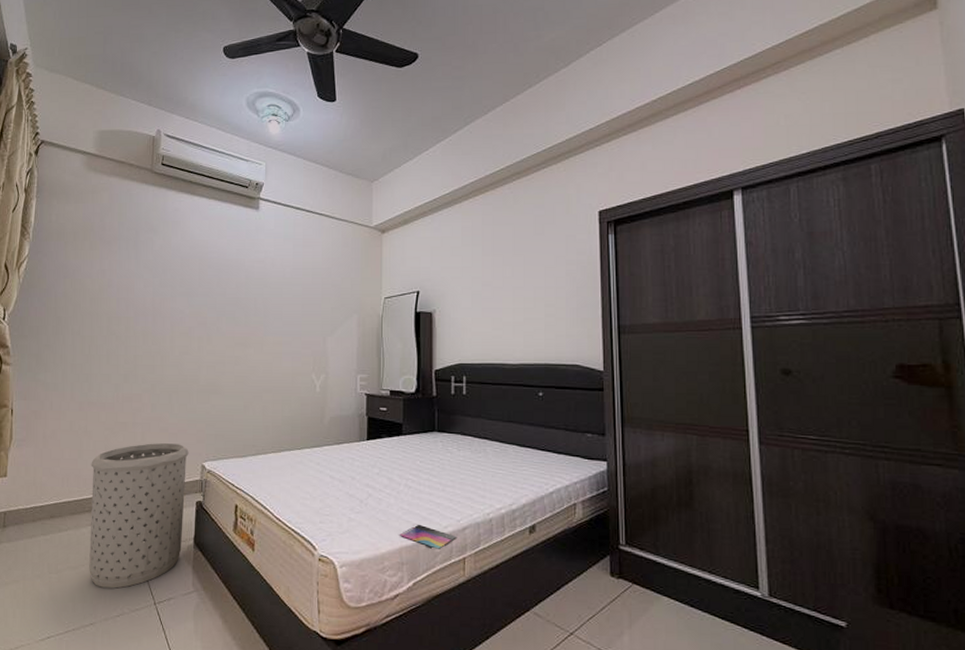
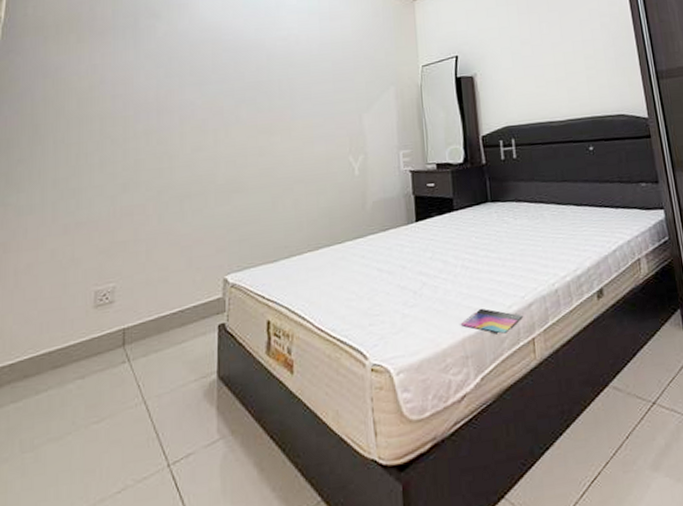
laundry basket: present [89,443,189,589] -> none [78,257,207,459]

